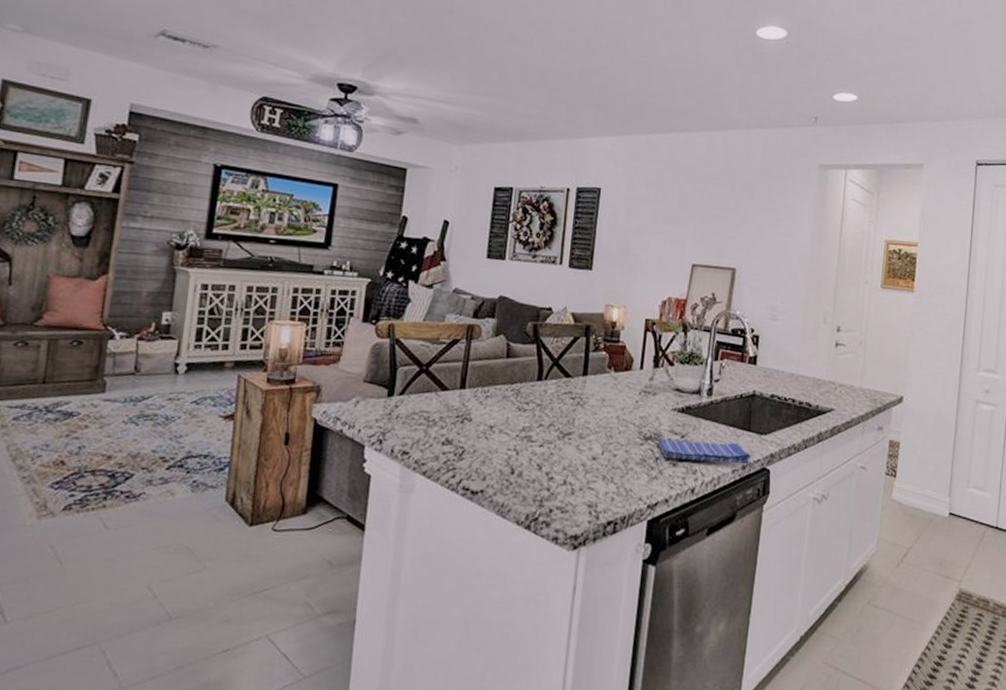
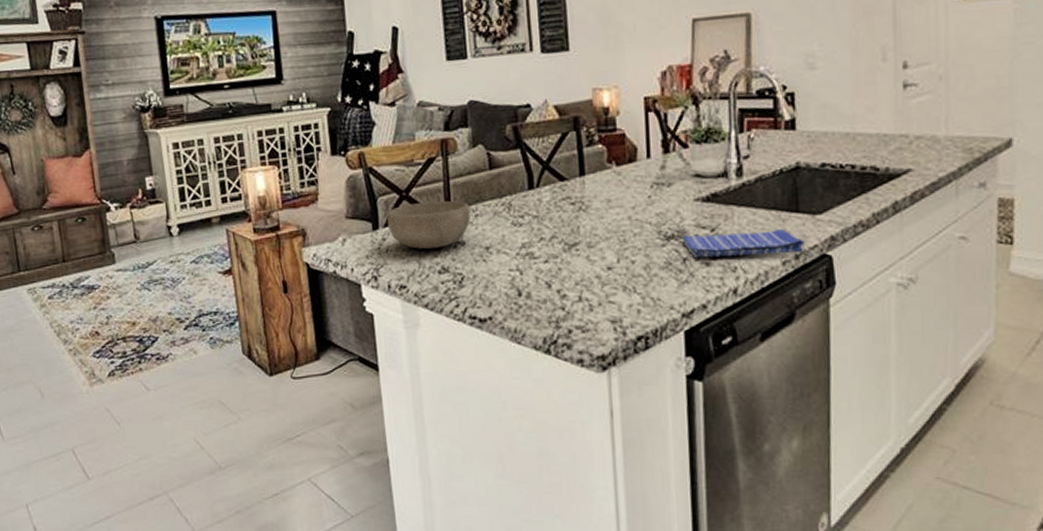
bowl: none [402,377,482,421] -> present [387,200,471,250]

